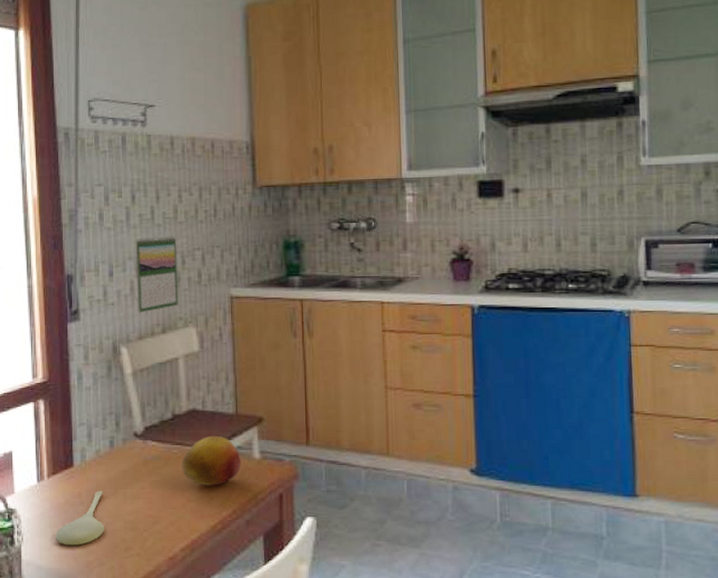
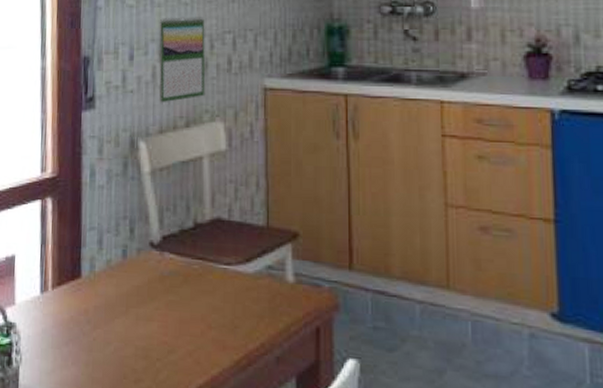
spoon: present [55,491,104,546] -> none [57,308,112,372]
fruit: present [182,435,242,486] -> none [203,251,273,312]

